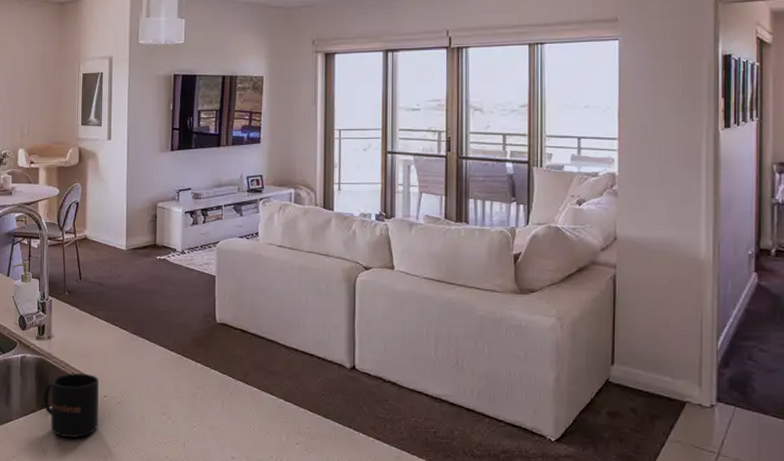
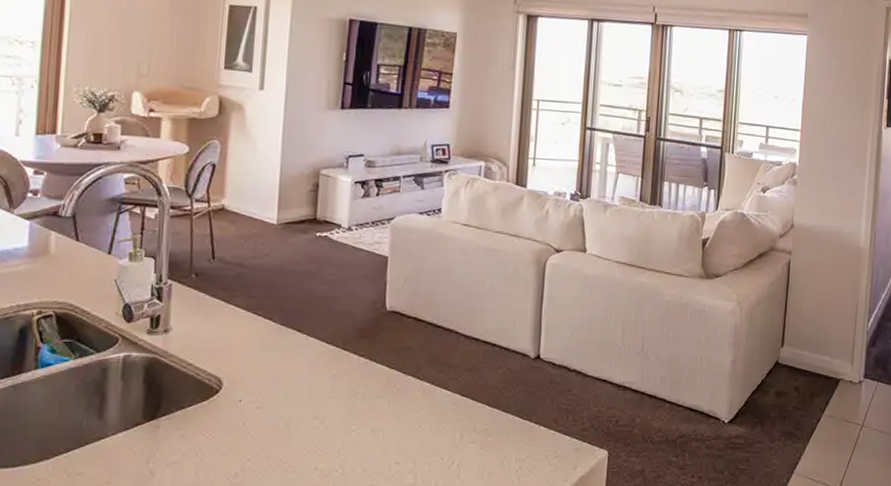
mug: present [43,373,99,438] -> none [153,374,232,454]

